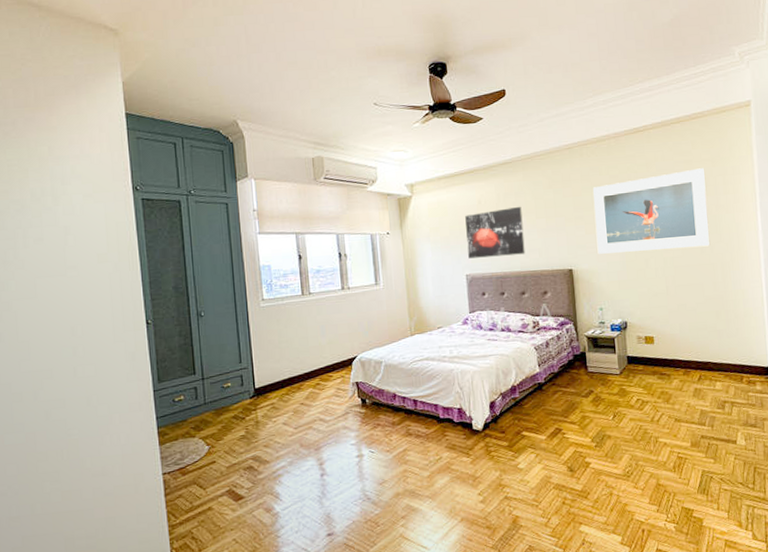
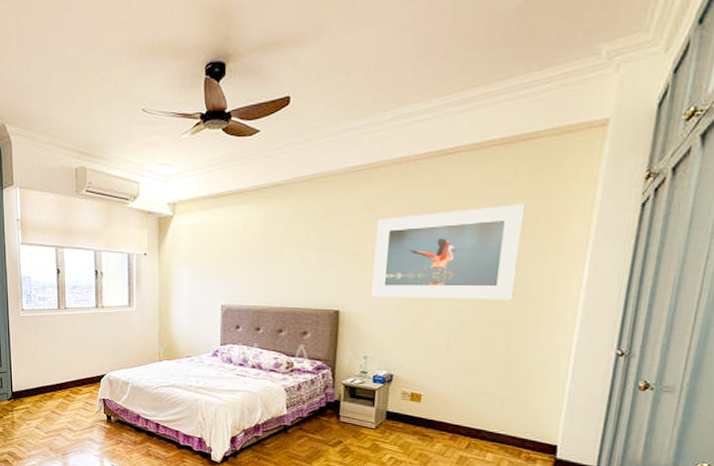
wall art: present [465,206,525,259] -> none [226,235,291,289]

